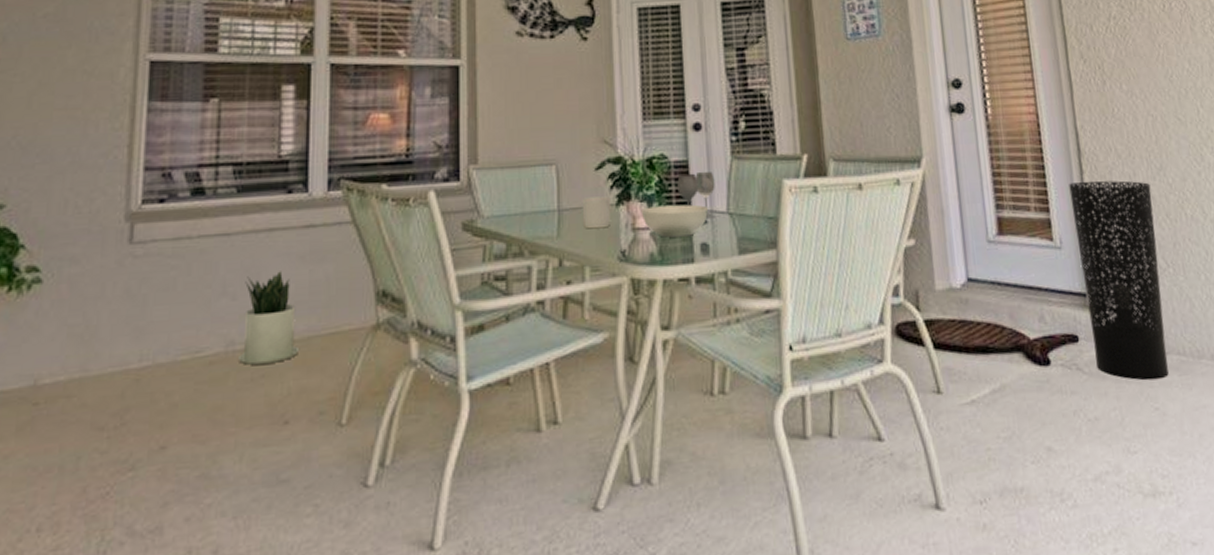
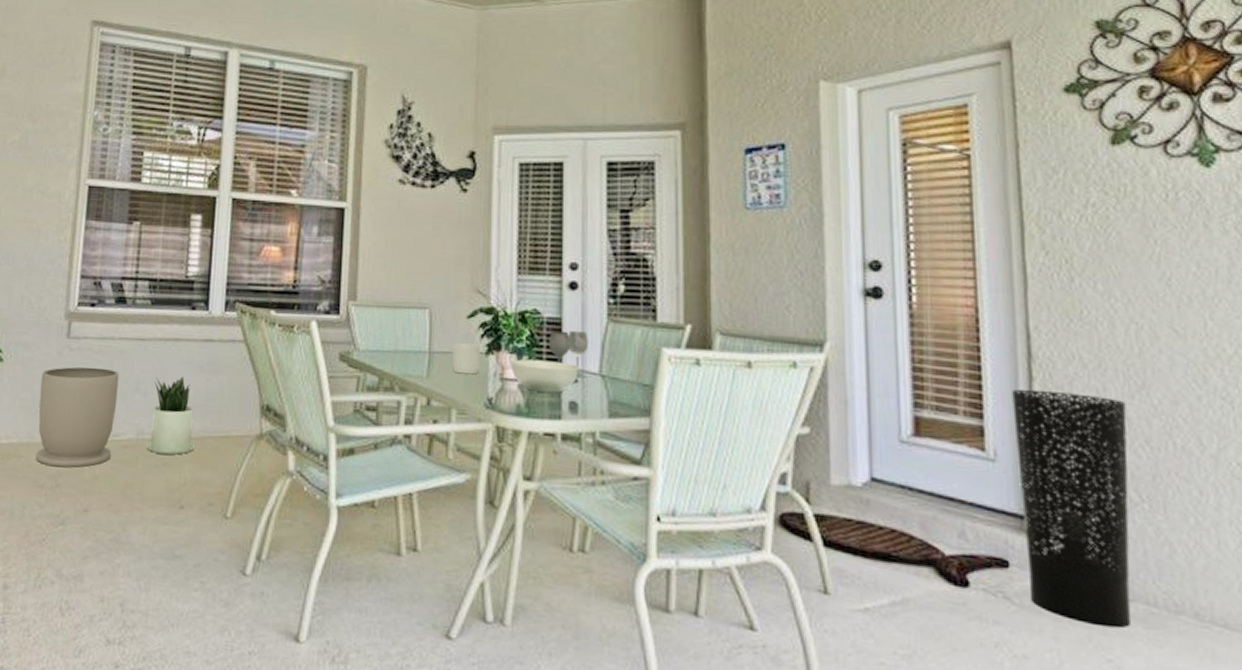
planter pot: none [92,274,200,402] -> present [35,367,119,468]

